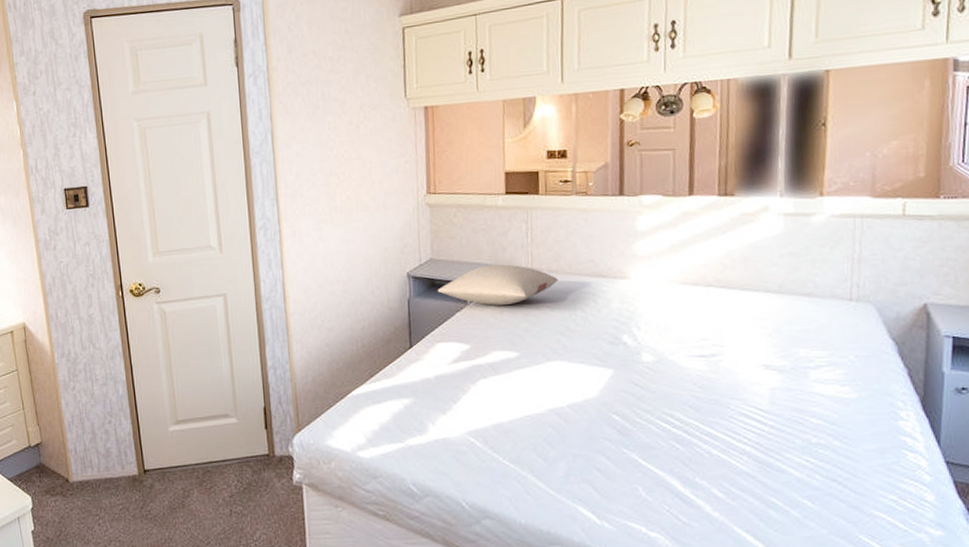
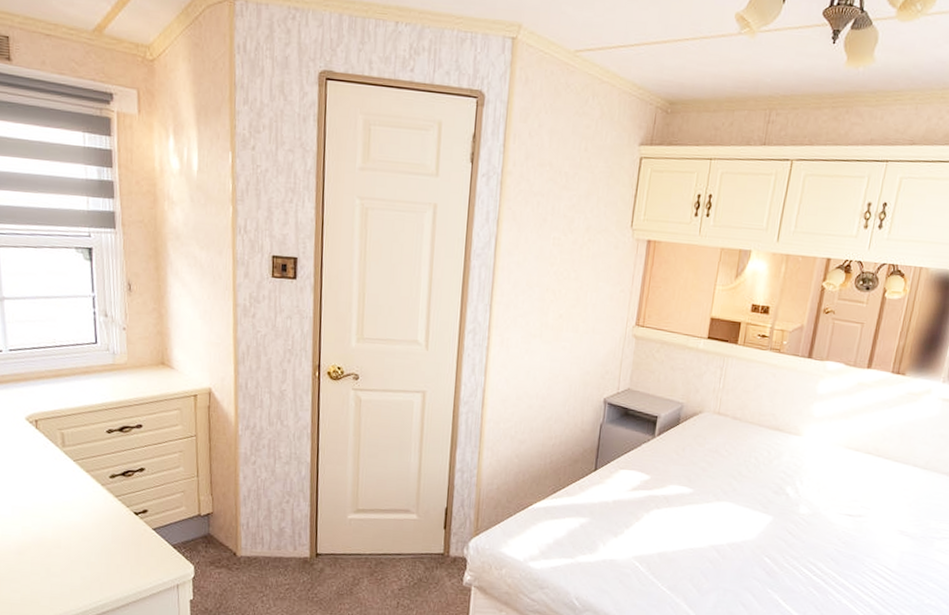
pillow: present [437,264,558,305] -> none [629,403,740,444]

